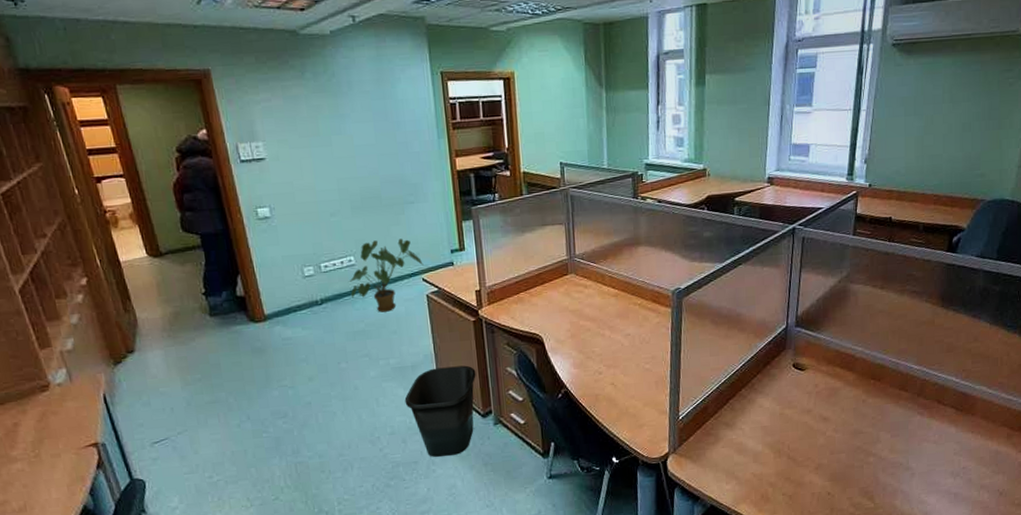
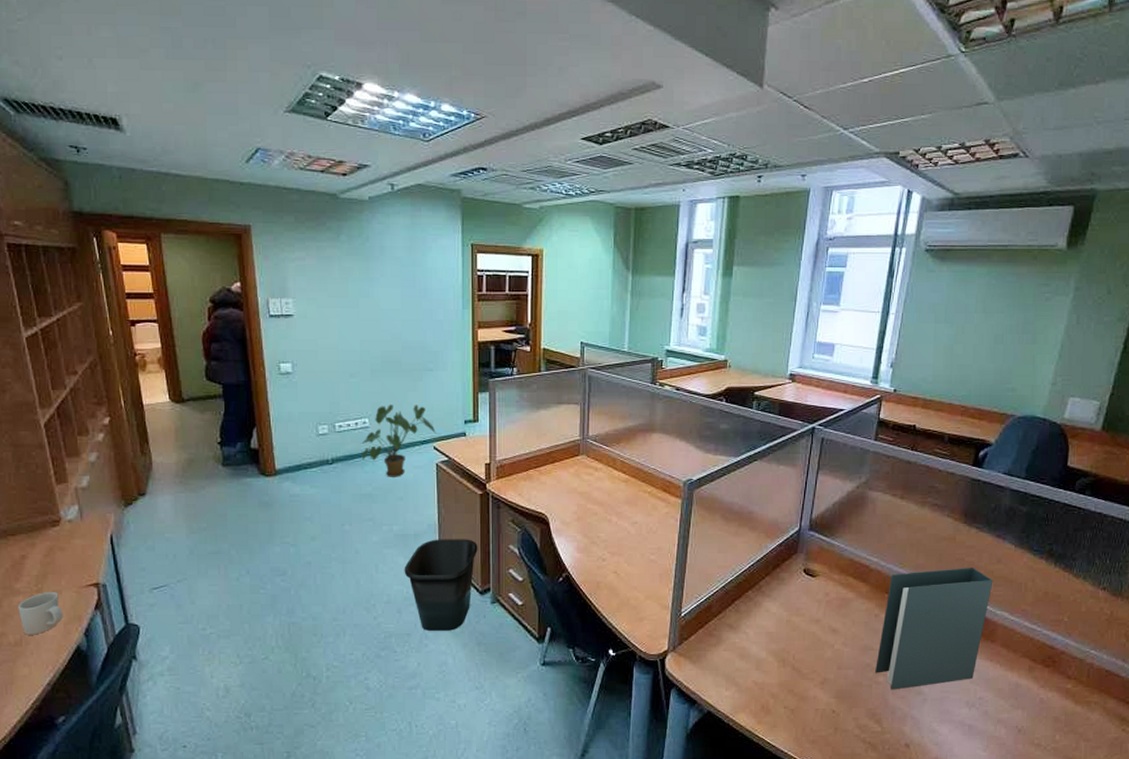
mug: none [17,455,66,501] -> present [18,591,63,635]
binder: none [866,347,971,469] -> present [875,567,993,690]

